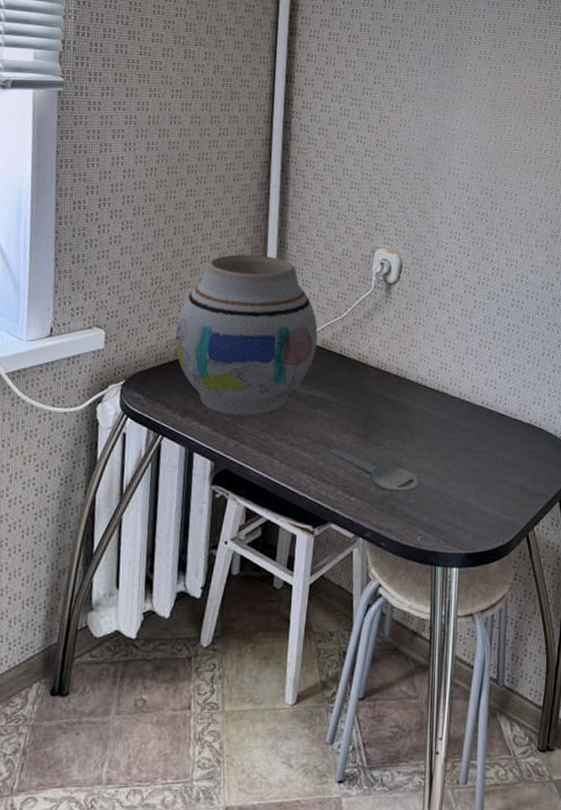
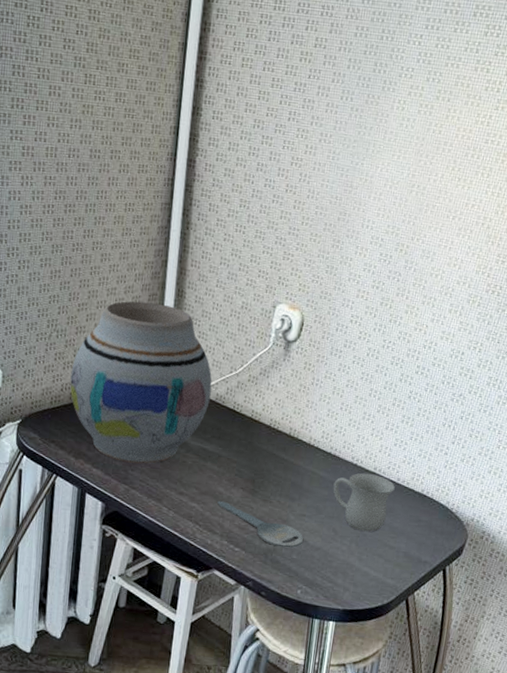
mug: none [444,408,504,469] -> present [333,473,395,533]

